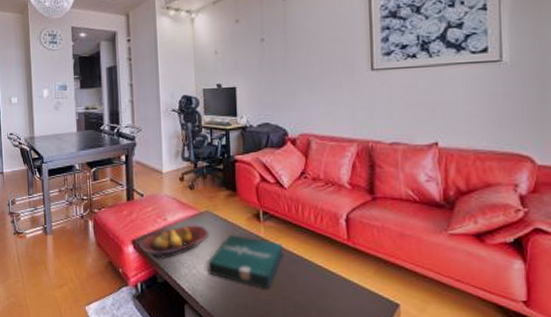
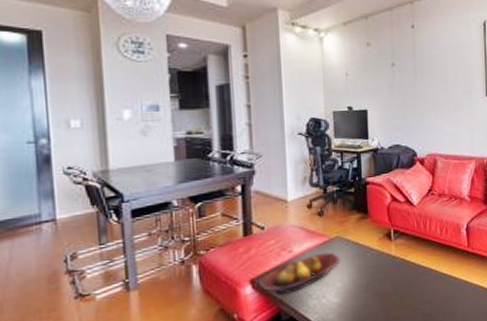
pizza box: present [207,235,284,288] -> none [338,256,413,305]

